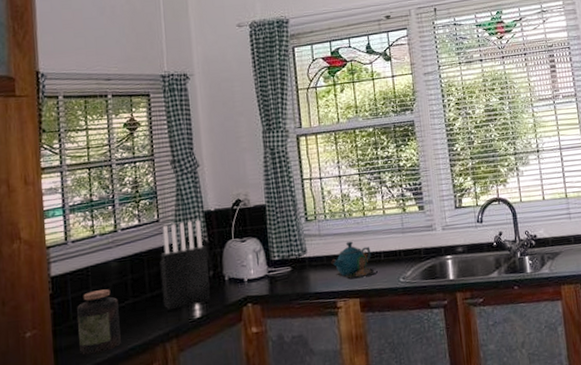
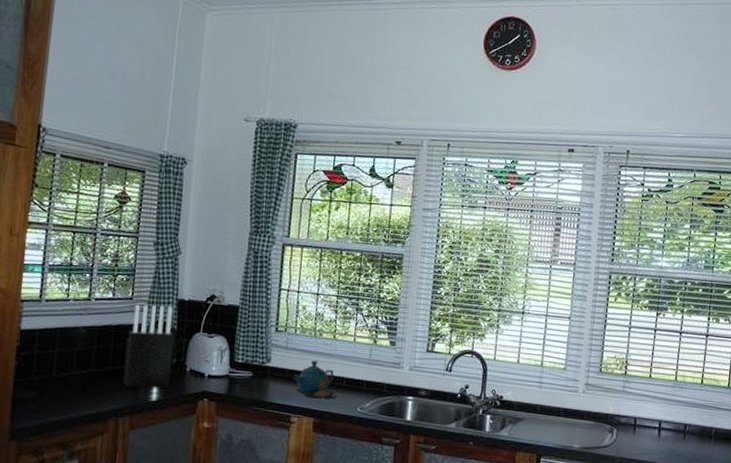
jar: present [77,289,121,355] -> none [37,352,80,413]

